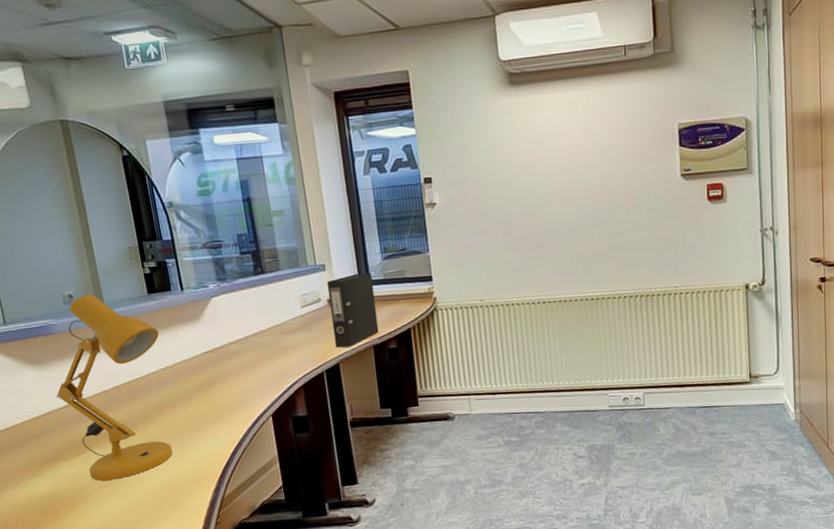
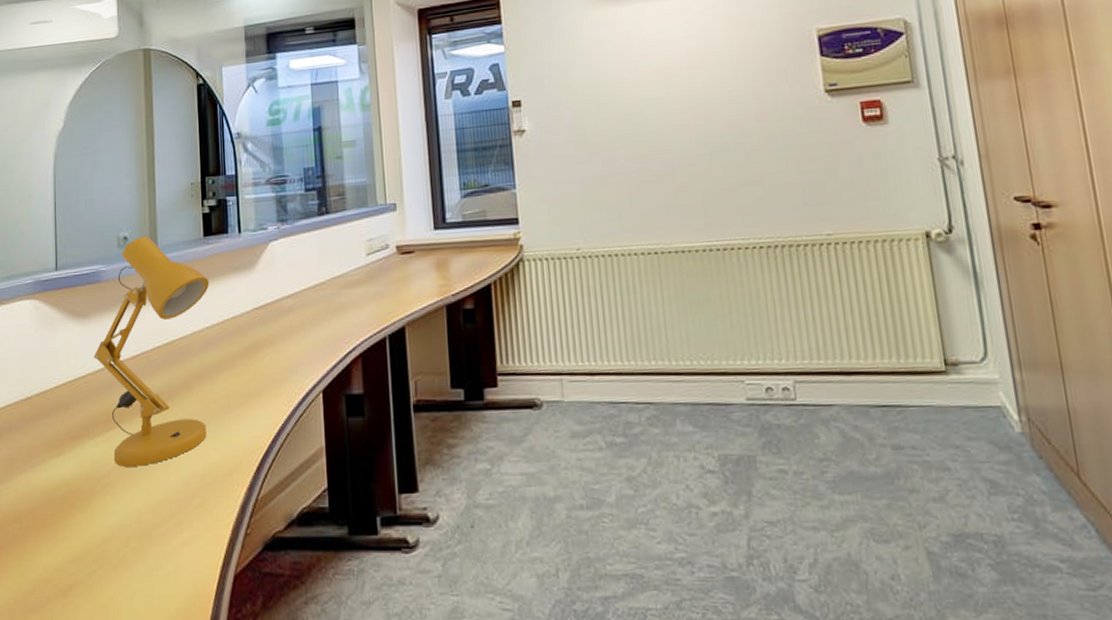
binder: present [326,272,379,348] -> none [396,213,454,307]

